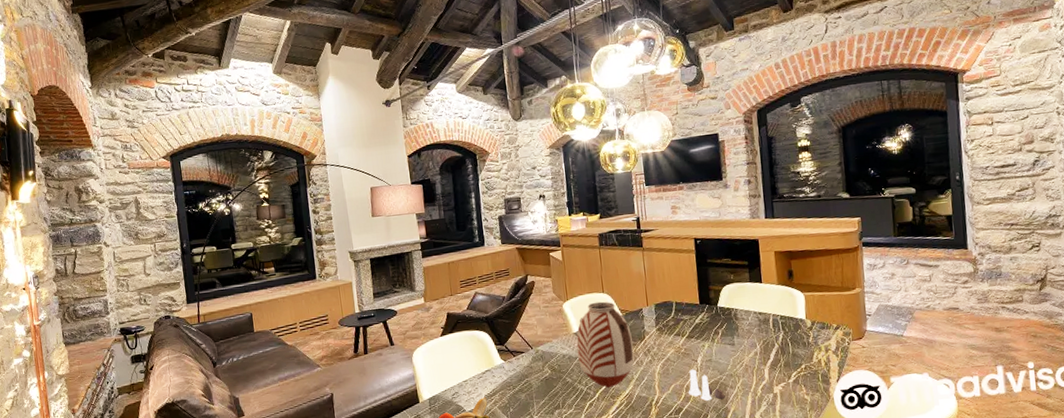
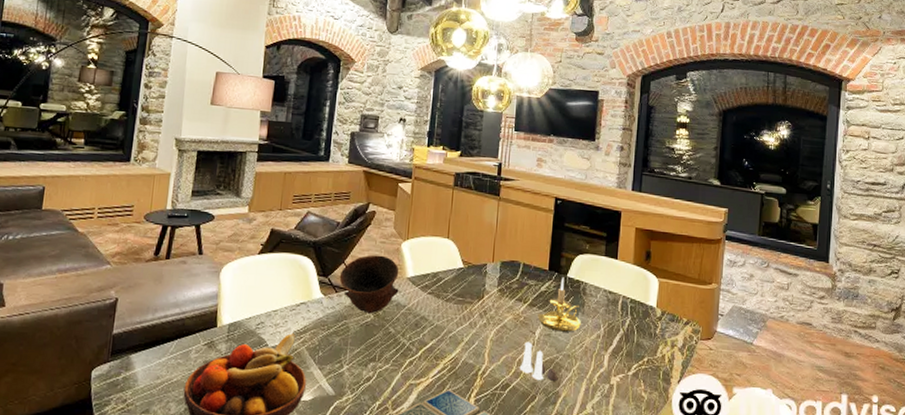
bowl: none [514,318,569,370] -> present [339,255,399,314]
vase: present [576,301,634,389] -> none [406,247,470,348]
candle holder: none [697,308,738,356] -> present [538,277,581,332]

